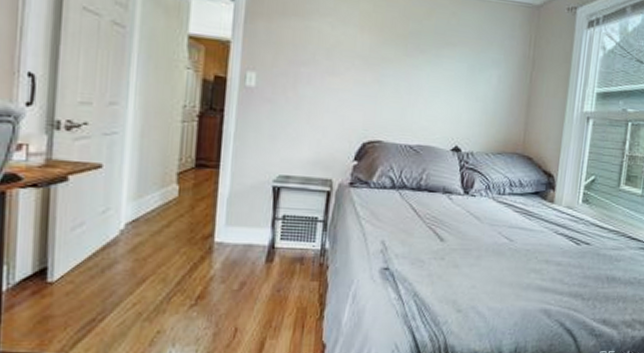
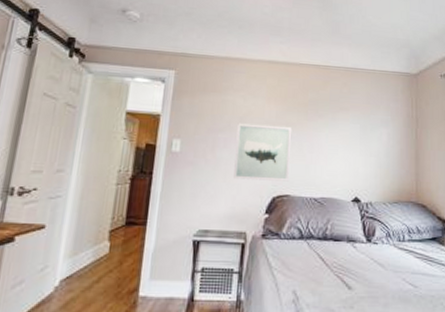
wall art: none [318,55,389,126] -> present [233,123,292,182]

